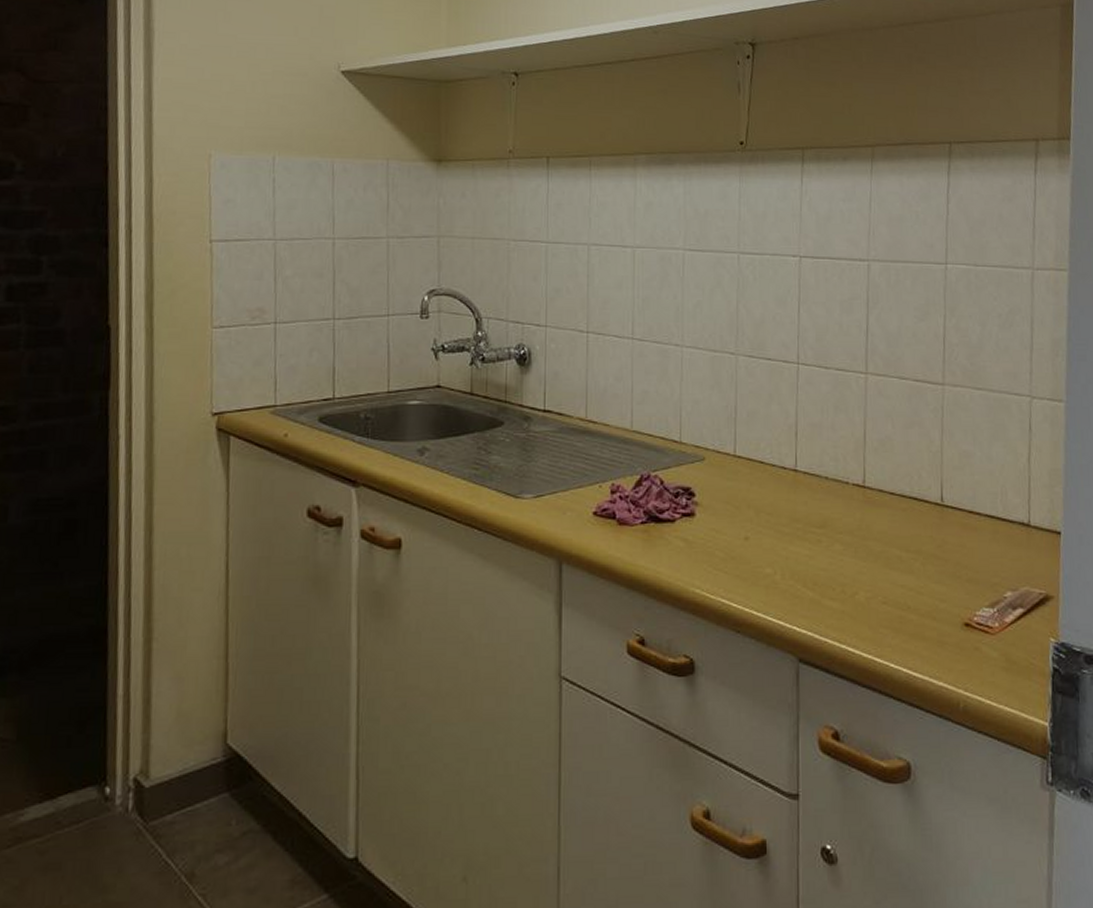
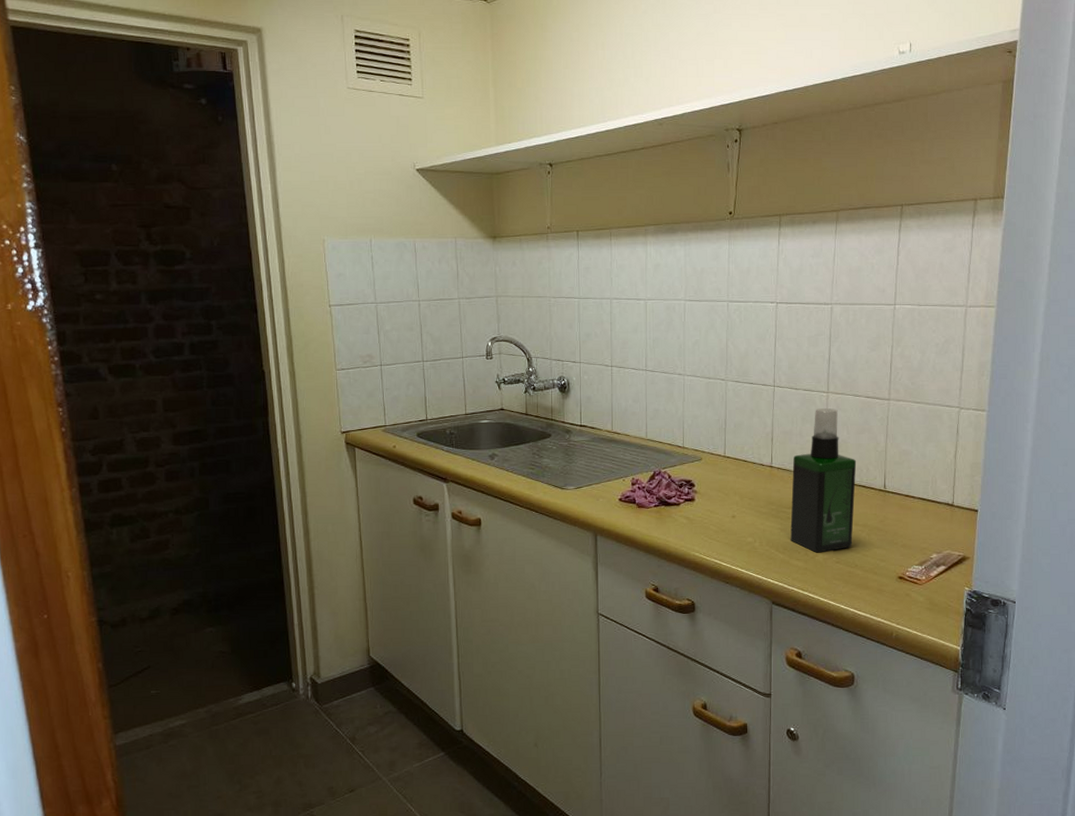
spray bottle: none [821,394,906,590] -> present [790,408,857,553]

